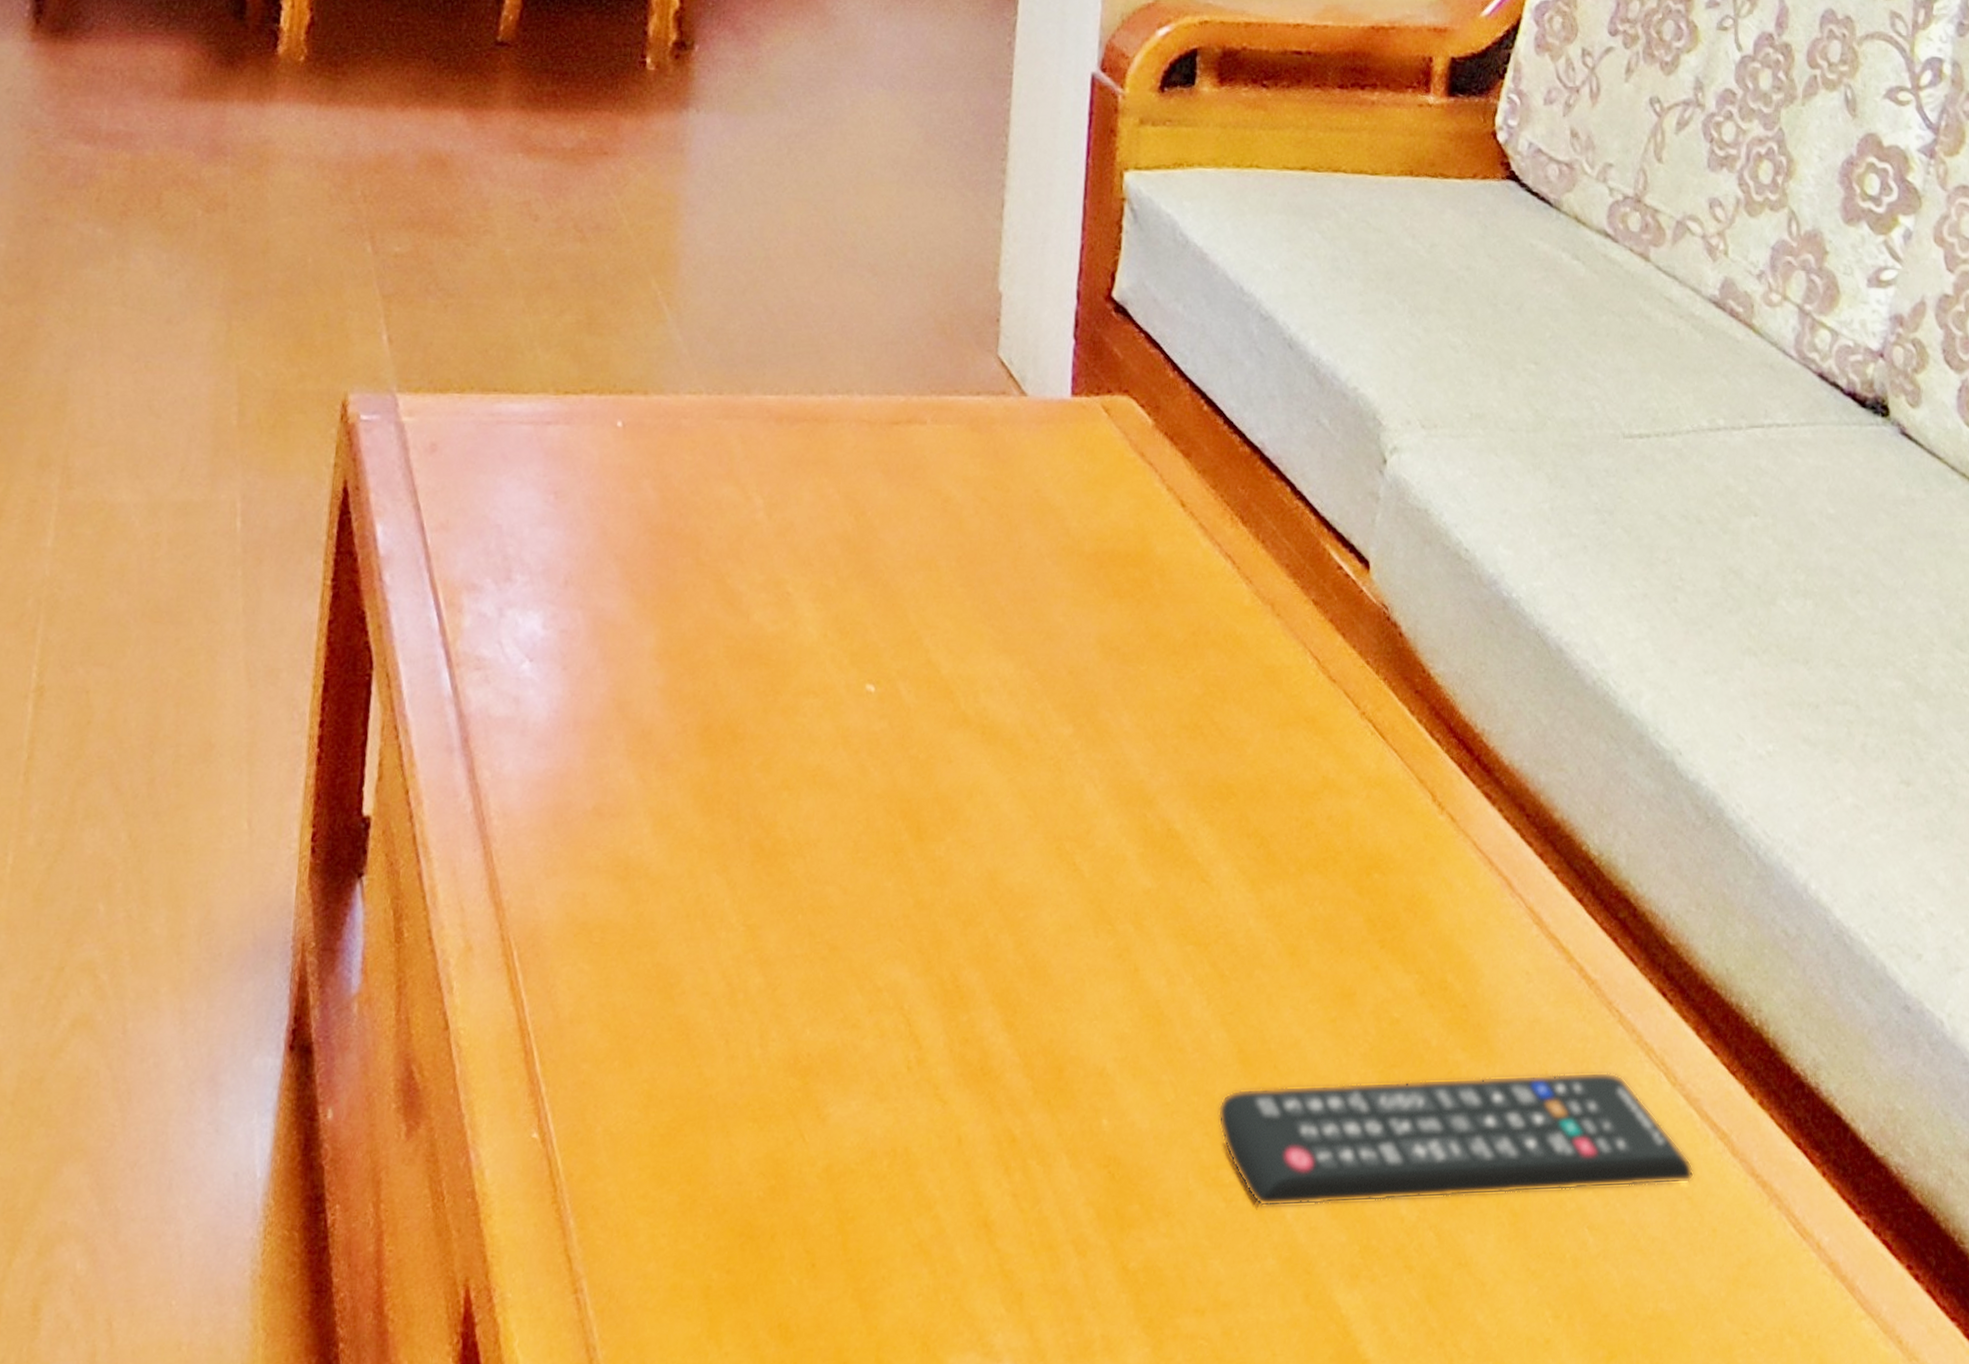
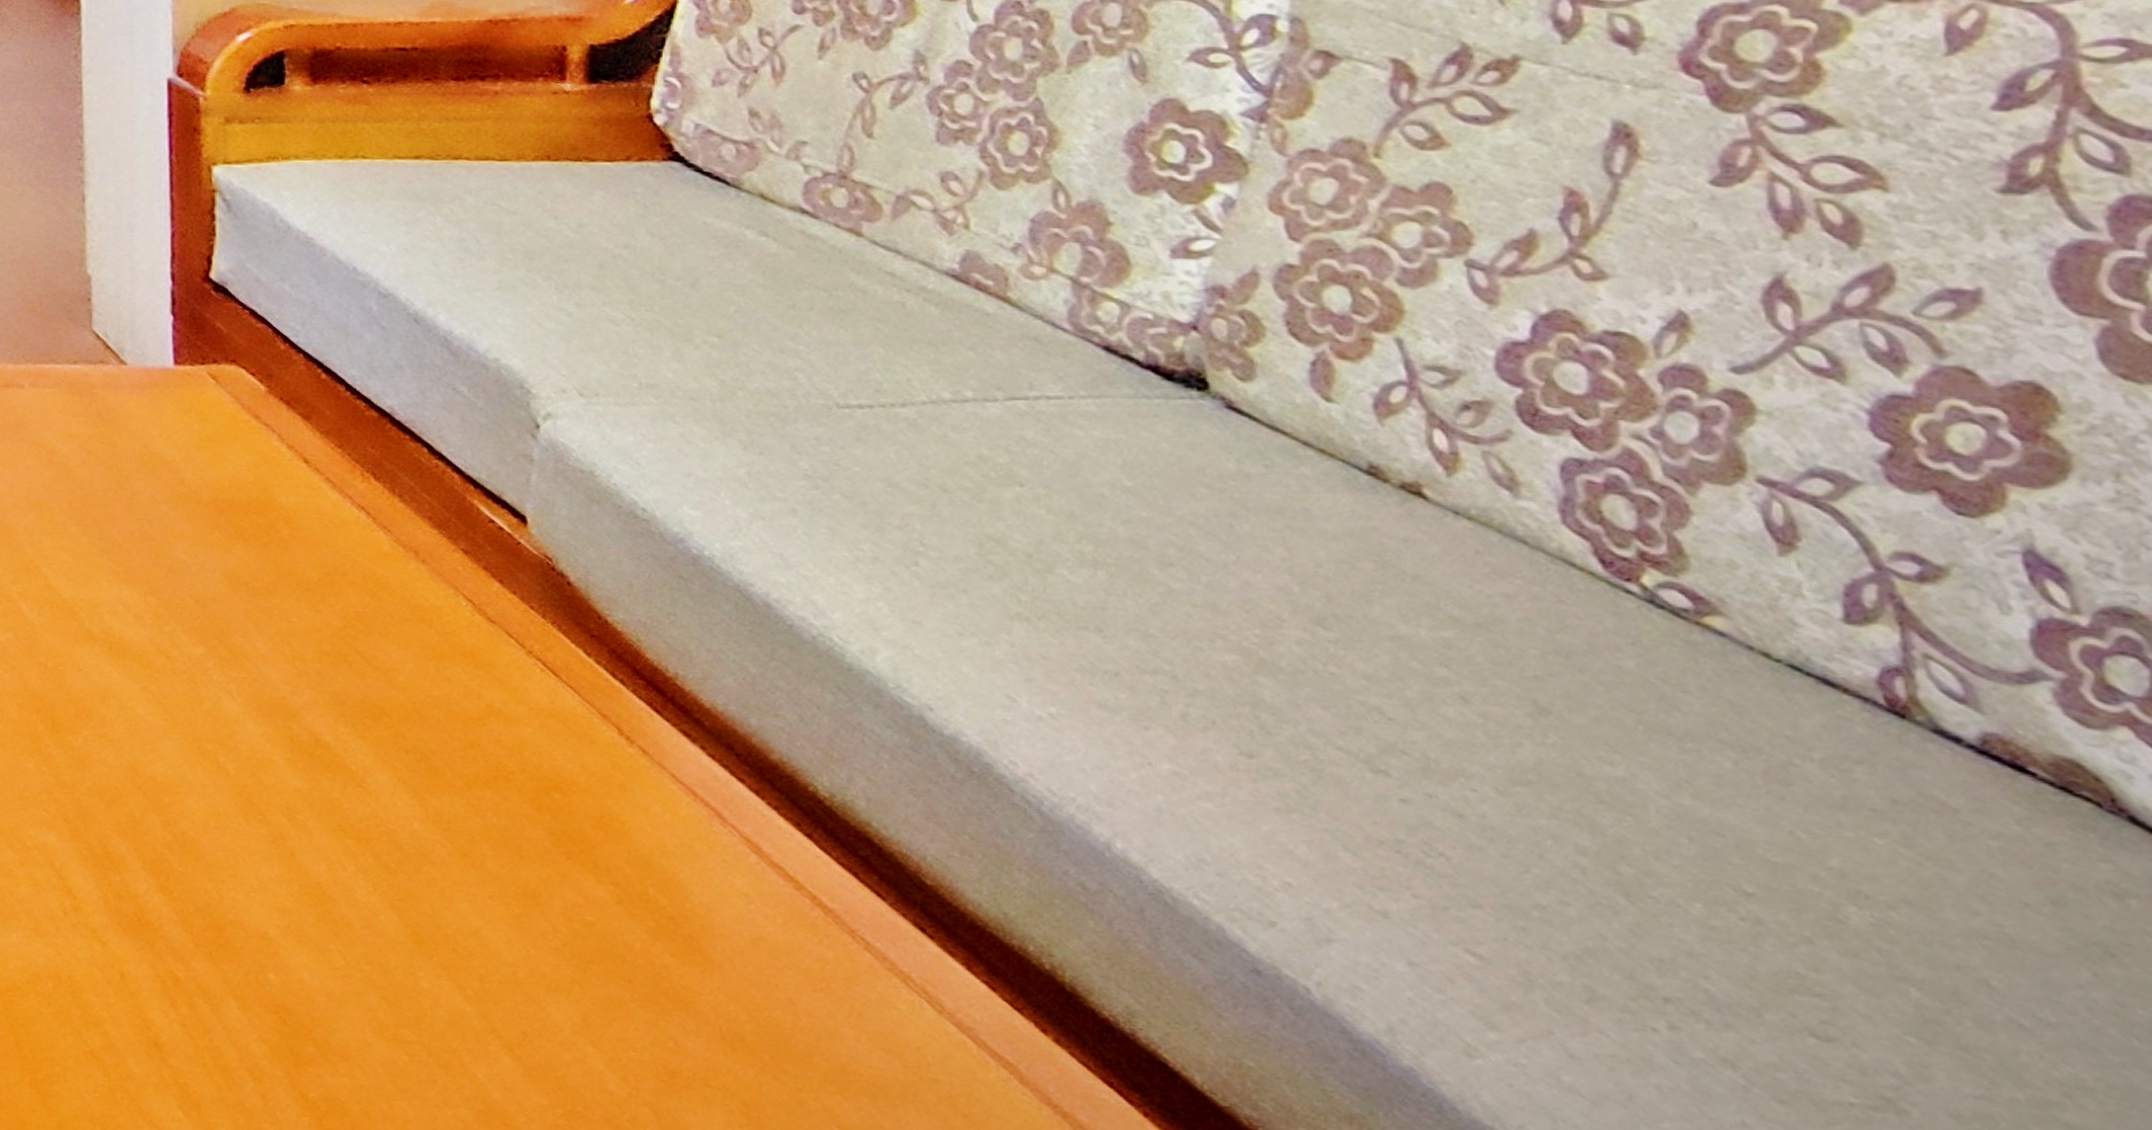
remote control: present [1217,1071,1694,1207] -> none [393,964,971,1103]

